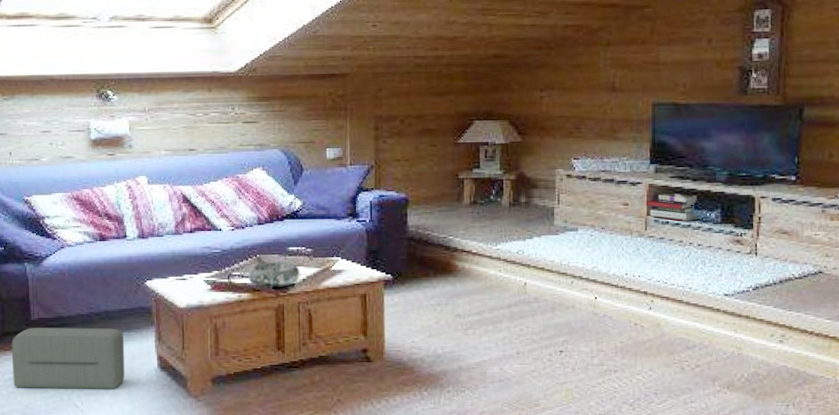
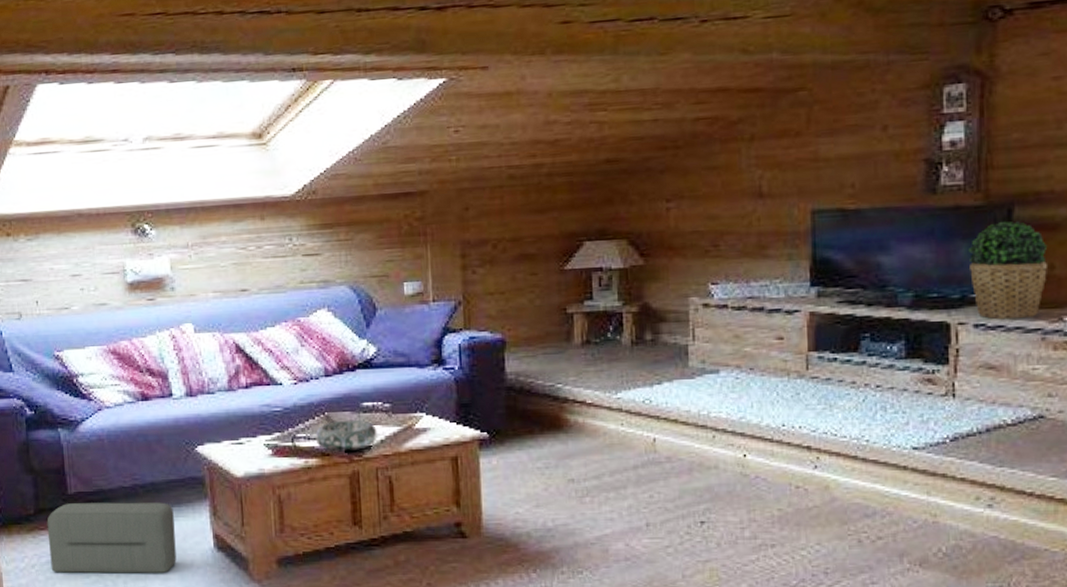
books: present [645,193,698,221] -> none [806,321,875,357]
potted plant: none [770,118,828,195] -> present [969,221,1049,320]

